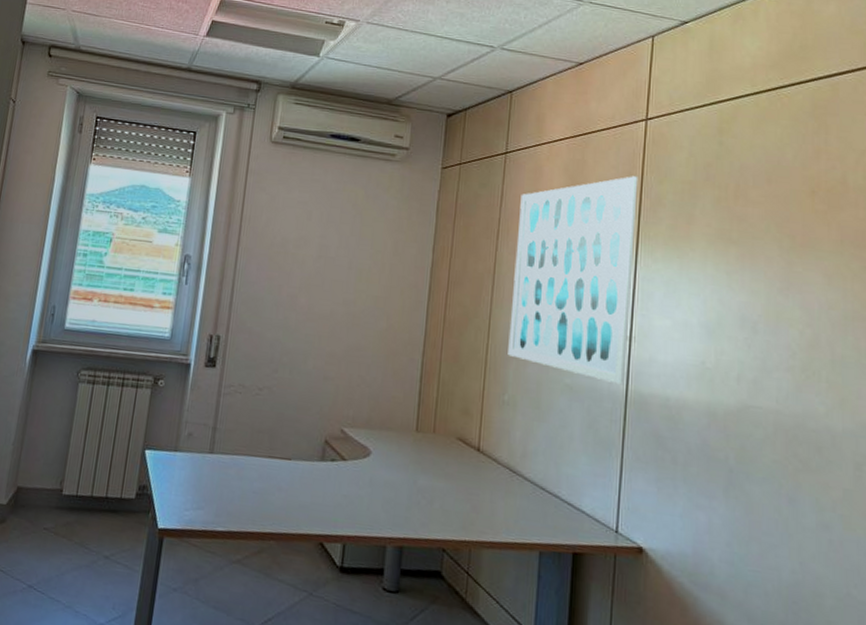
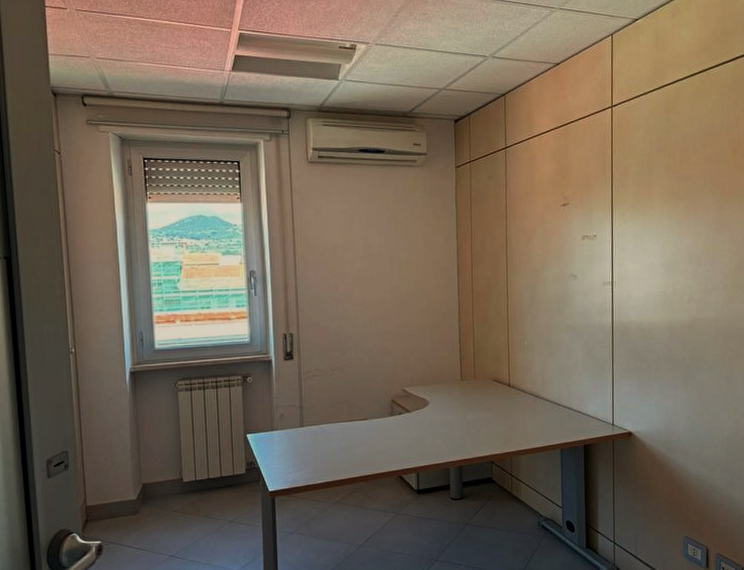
wall art: present [508,176,638,385] -> none [521,155,611,319]

